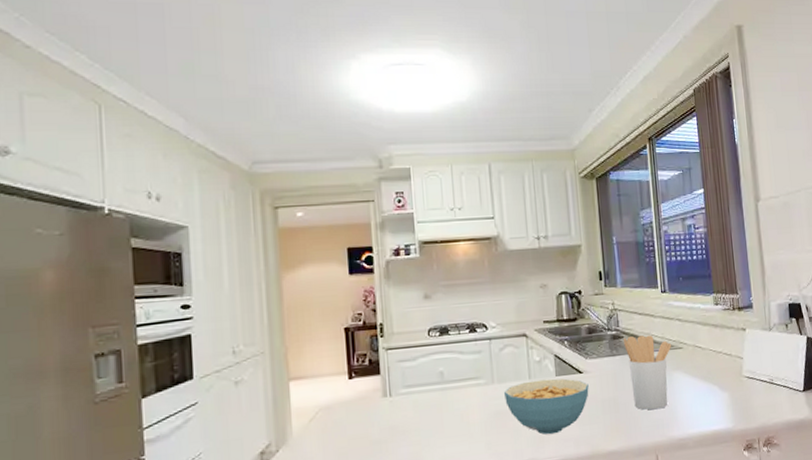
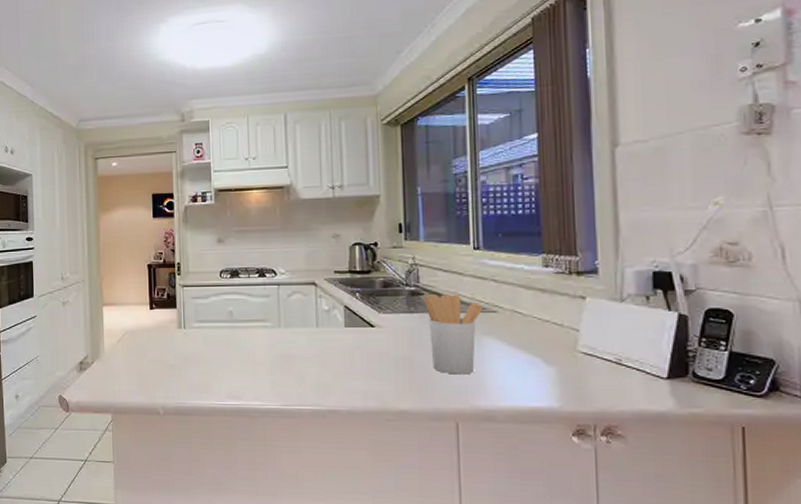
cereal bowl: present [503,378,589,435] -> none [289,329,381,384]

